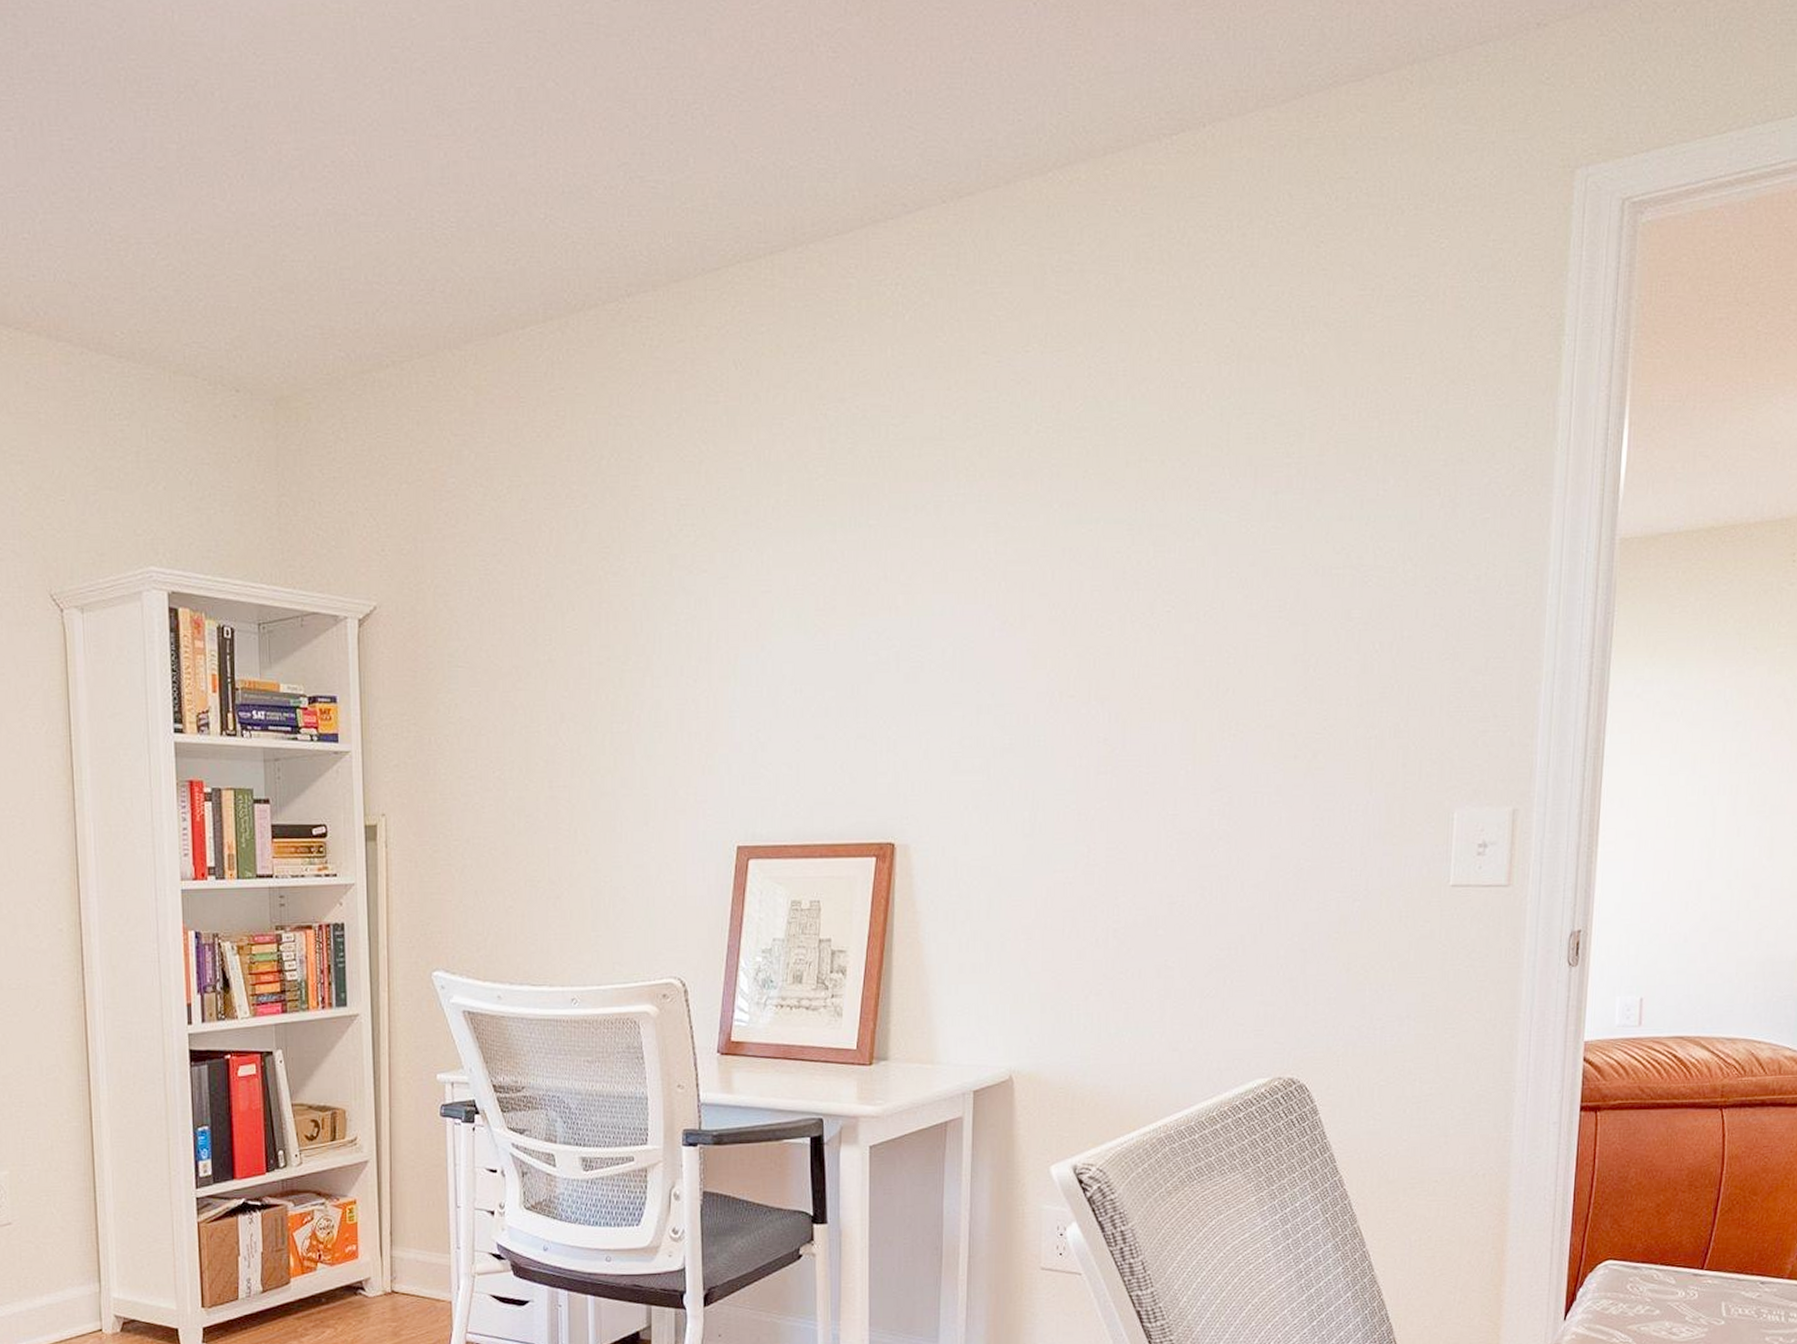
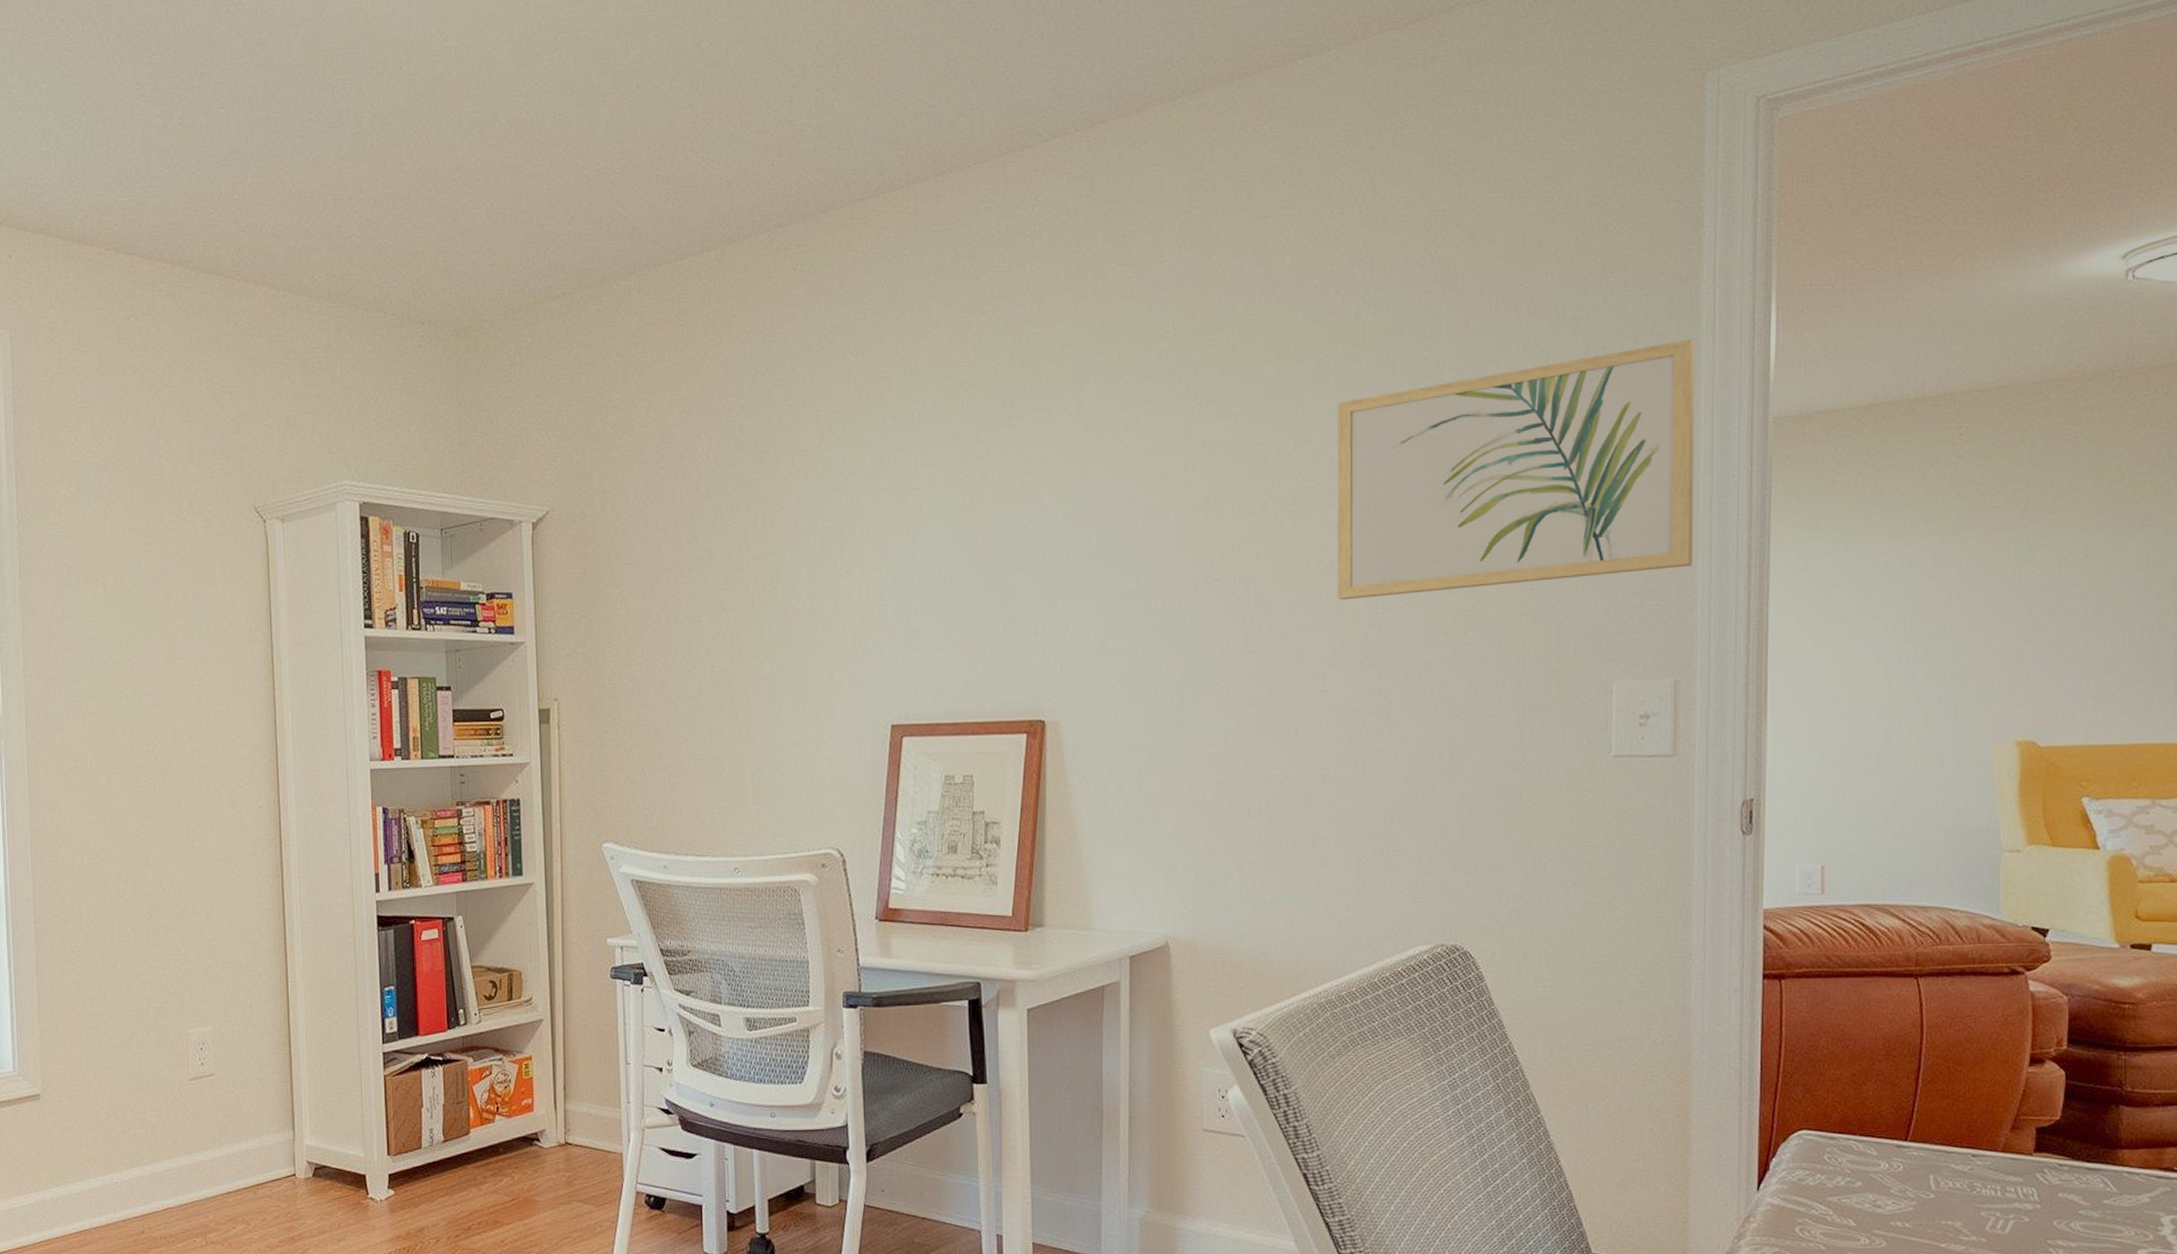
wall art: none [1191,453,1549,720] -> present [1337,338,1695,600]

